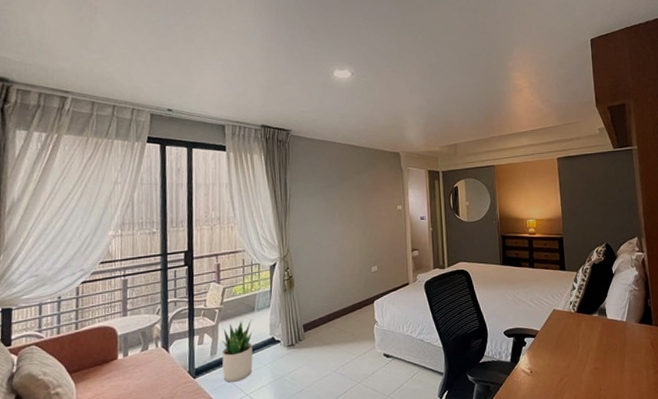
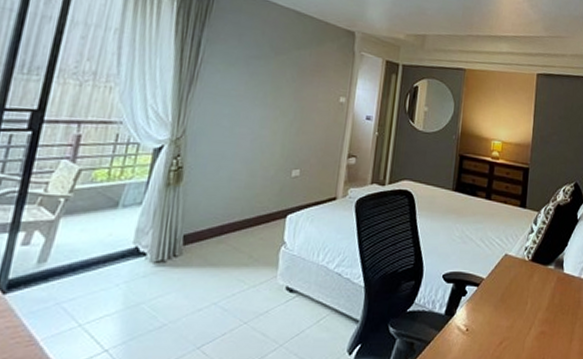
planter: present [222,319,253,382] -> none [49,218,111,305]

